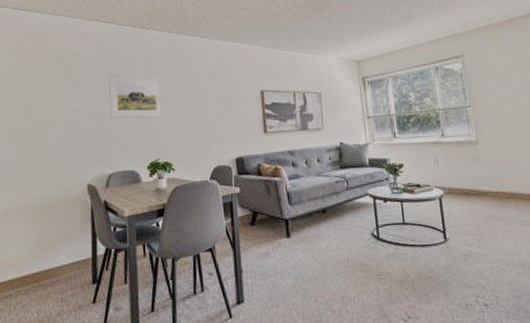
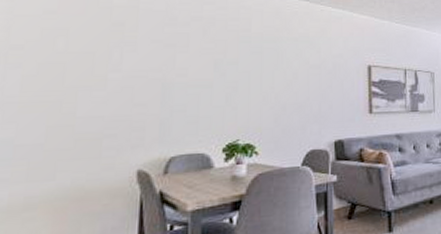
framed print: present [109,74,164,118] -> none [176,34,250,90]

